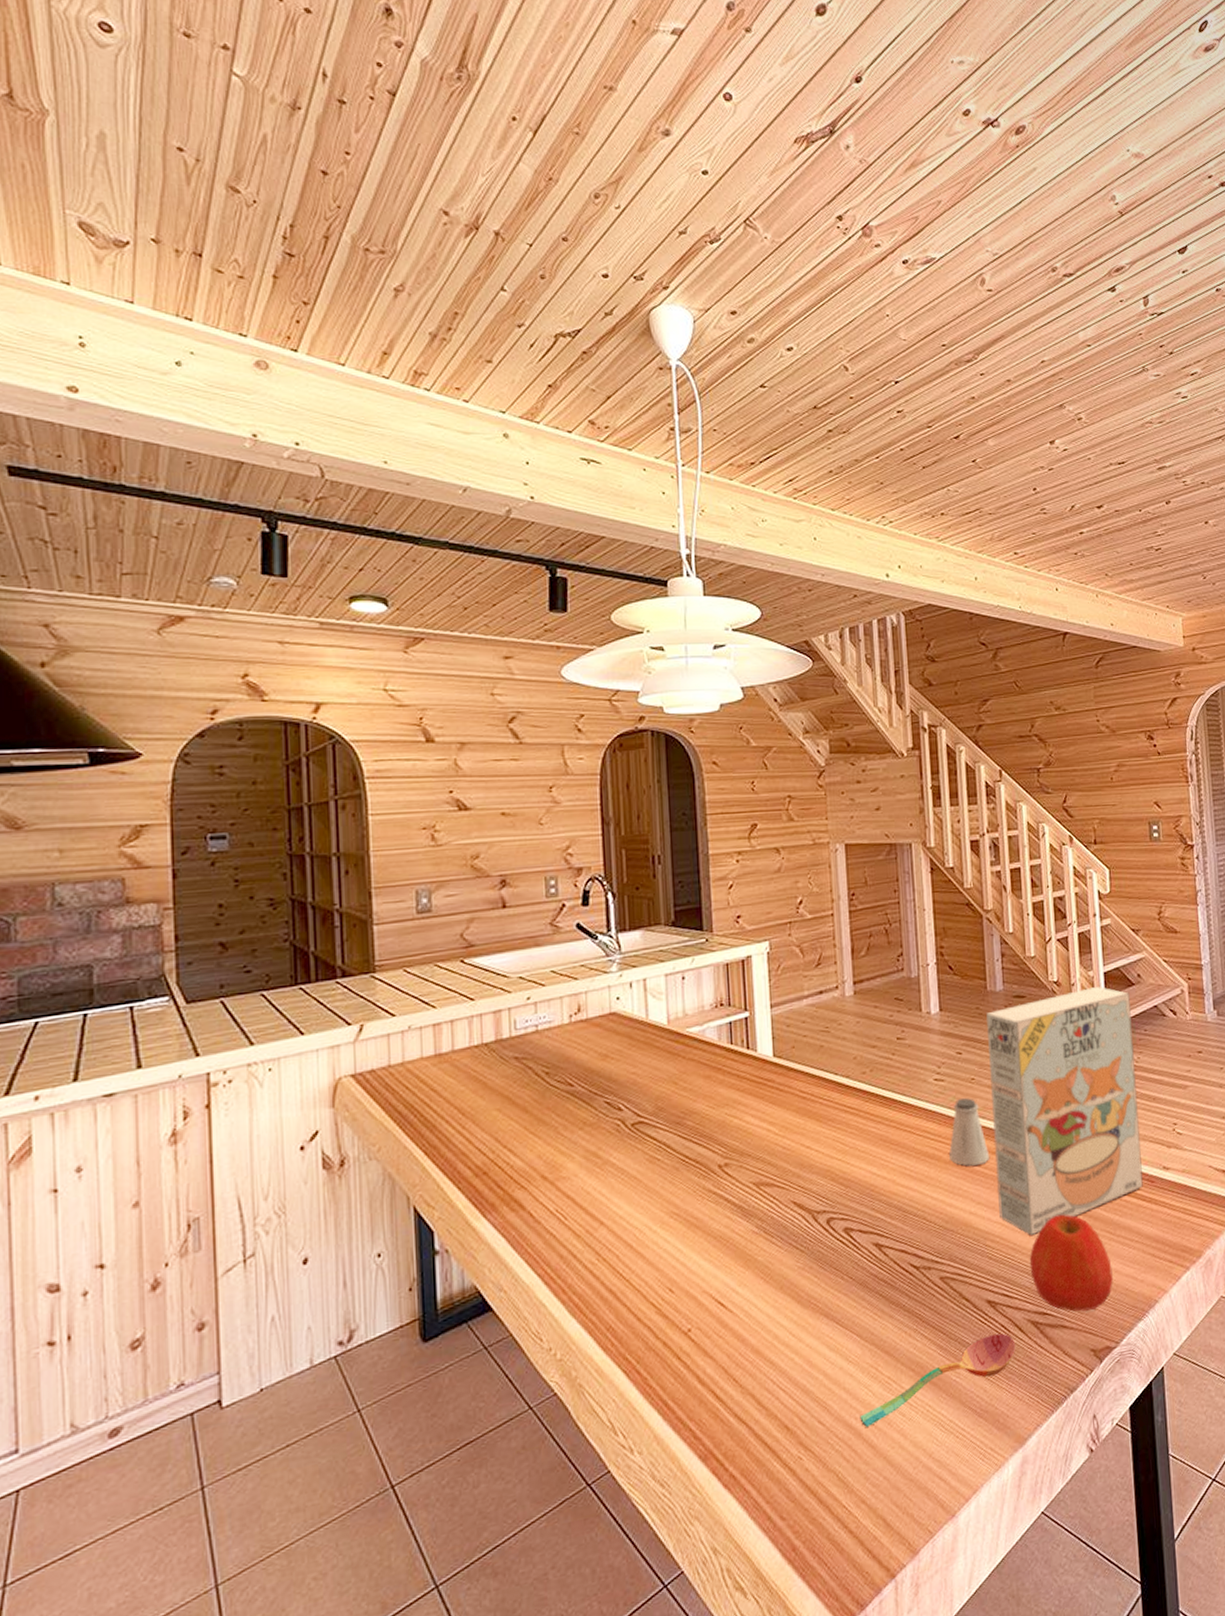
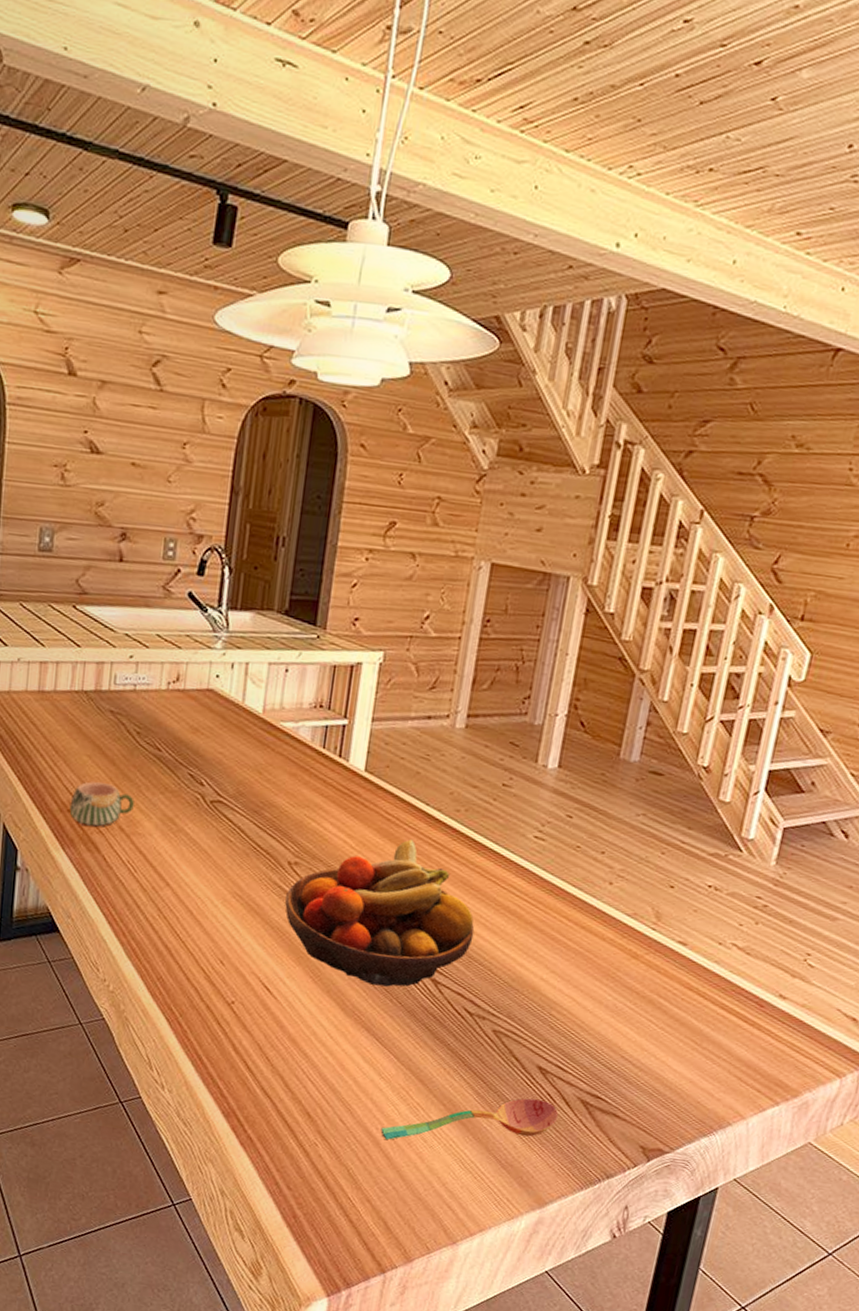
mug: none [485,1133,554,1184] -> present [69,781,134,826]
fruit bowl: none [722,1111,903,1268] -> present [285,839,475,987]
saltshaker: present [949,1098,990,1167] -> none [532,863,579,935]
cereal box: present [985,986,1143,1236] -> none [573,781,795,1020]
apple: present [1029,1214,1113,1312] -> none [592,1007,688,1110]

